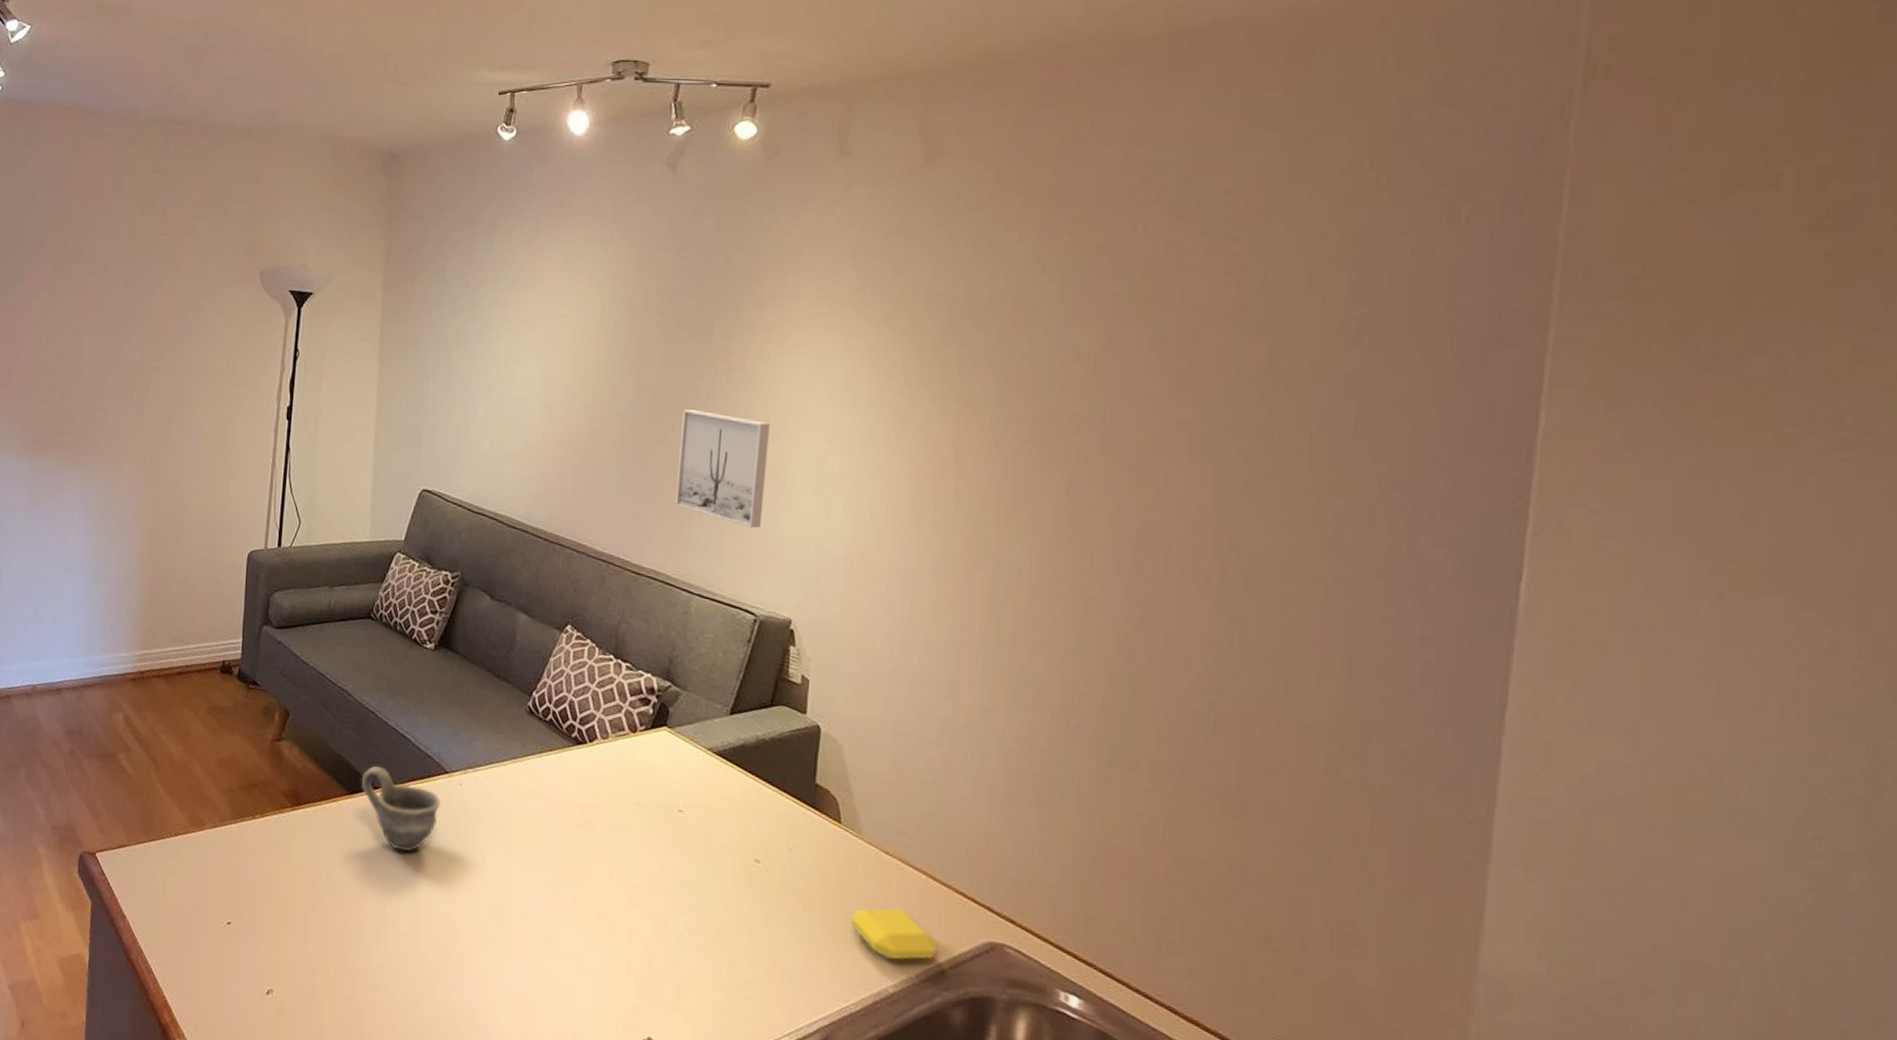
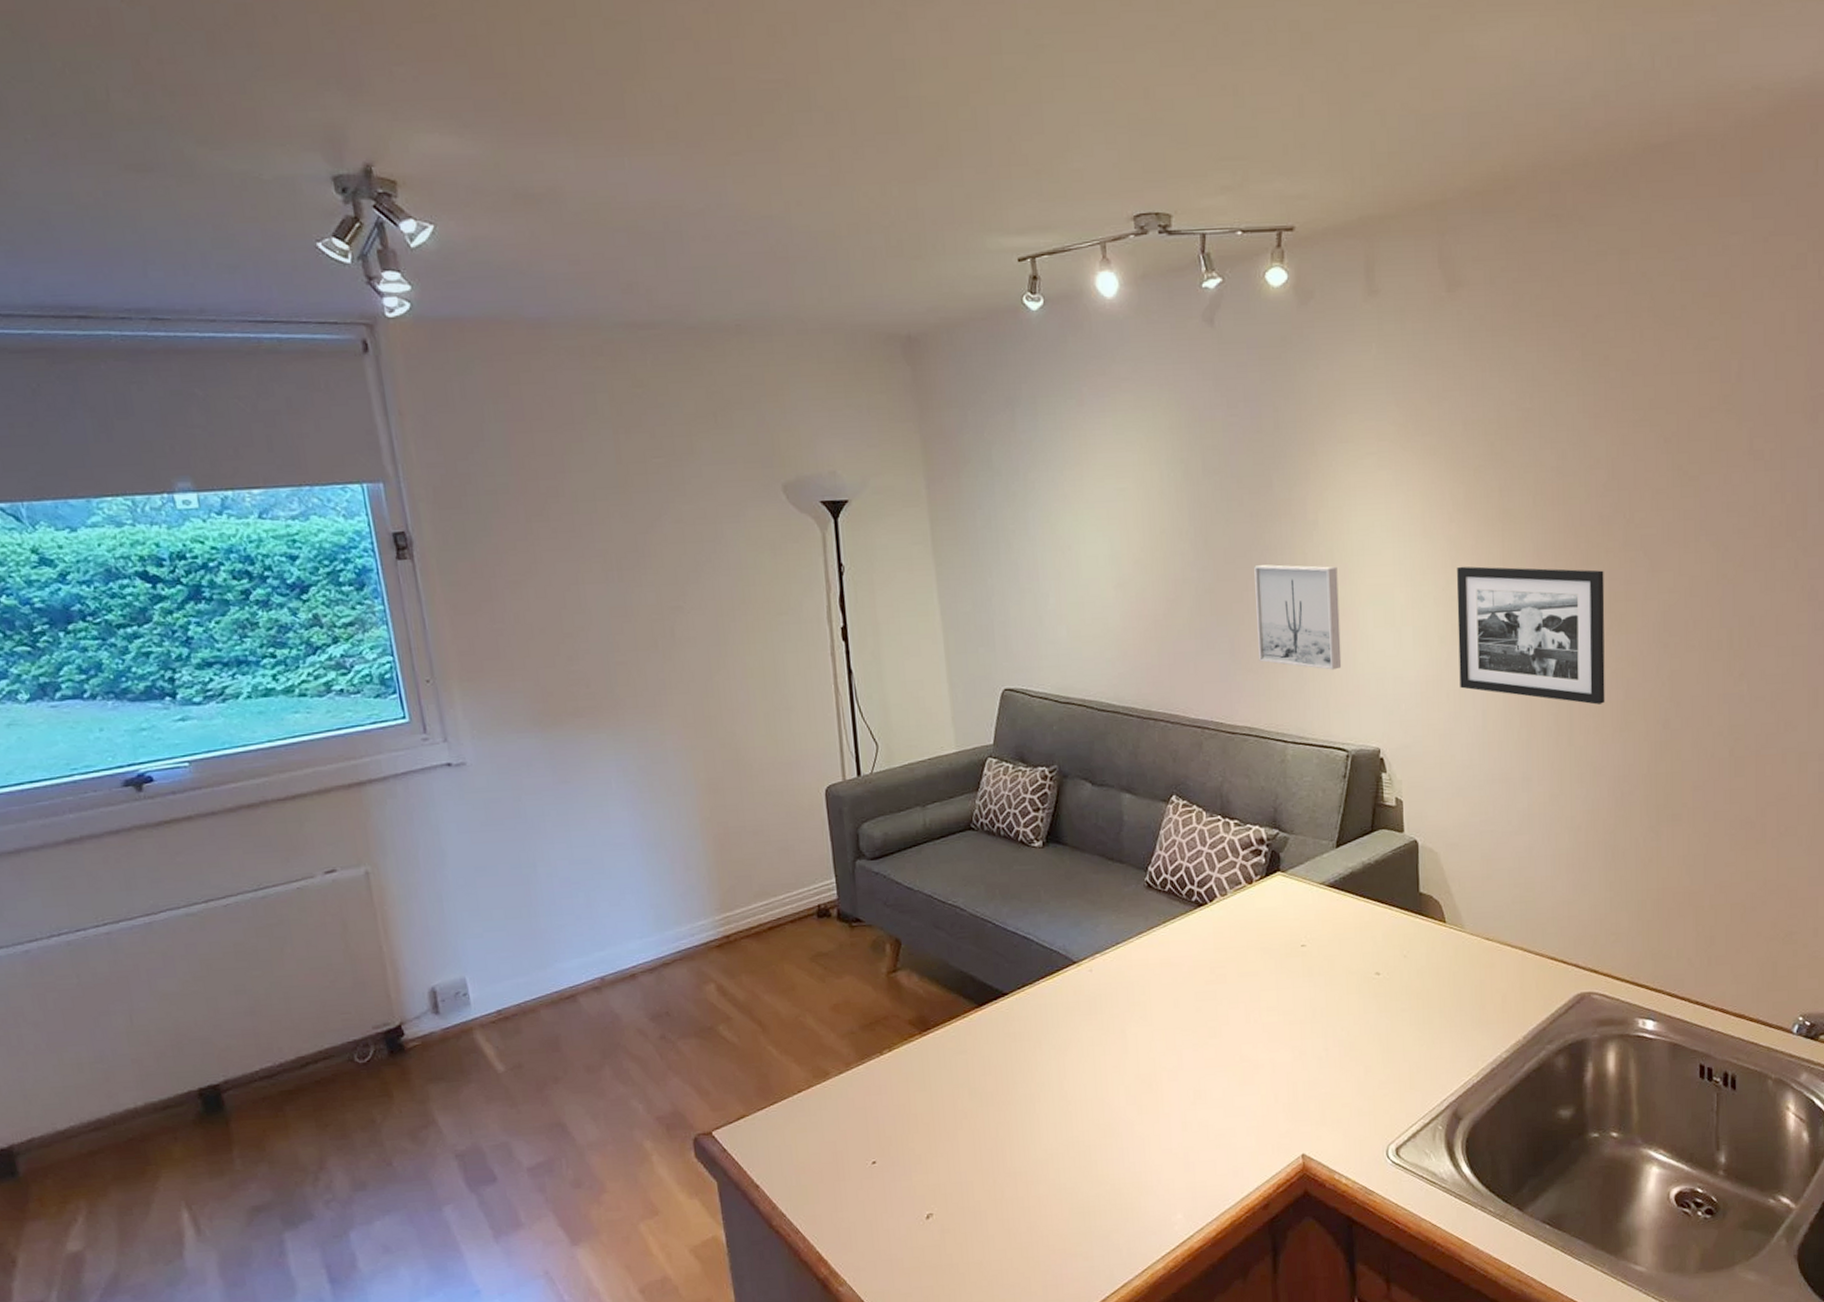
cup: present [362,766,441,852] -> none [989,972,1074,1048]
soap bar: present [851,907,939,961] -> none [1464,984,1539,1030]
picture frame: none [889,443,1072,620] -> present [1456,566,1605,705]

